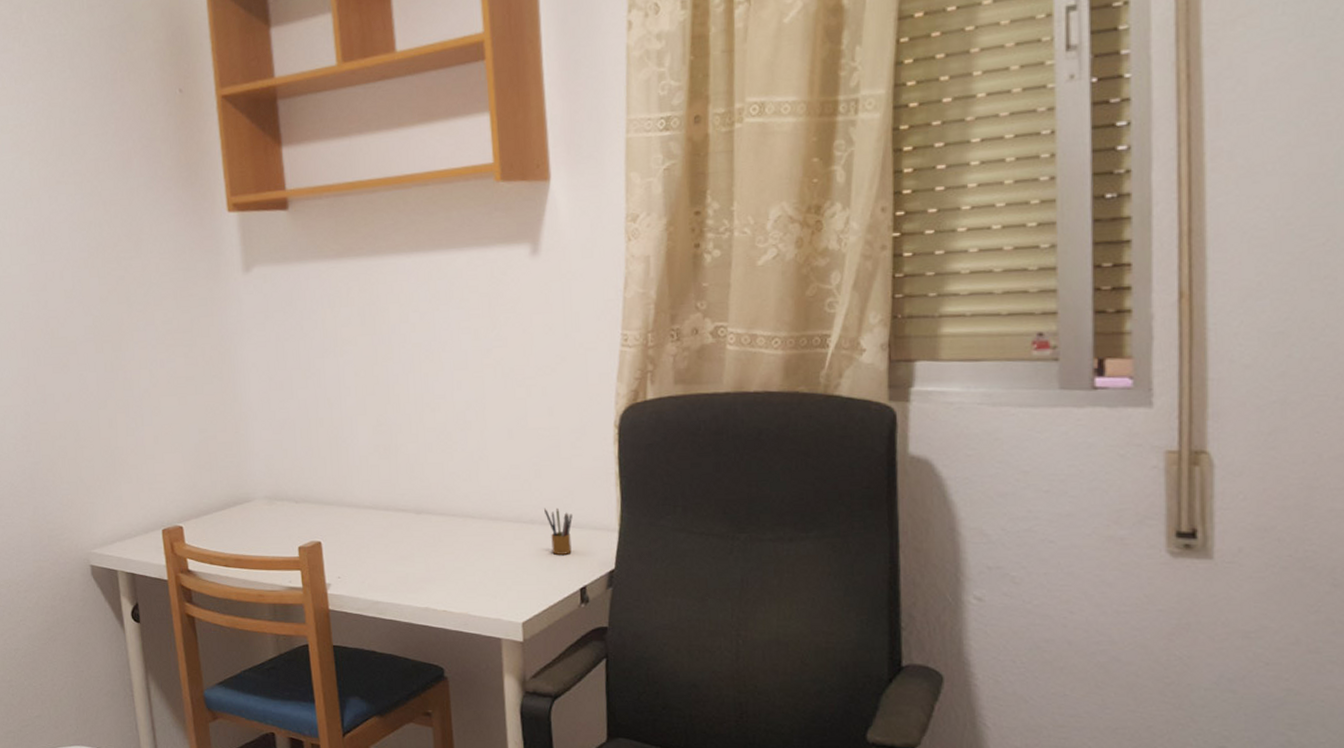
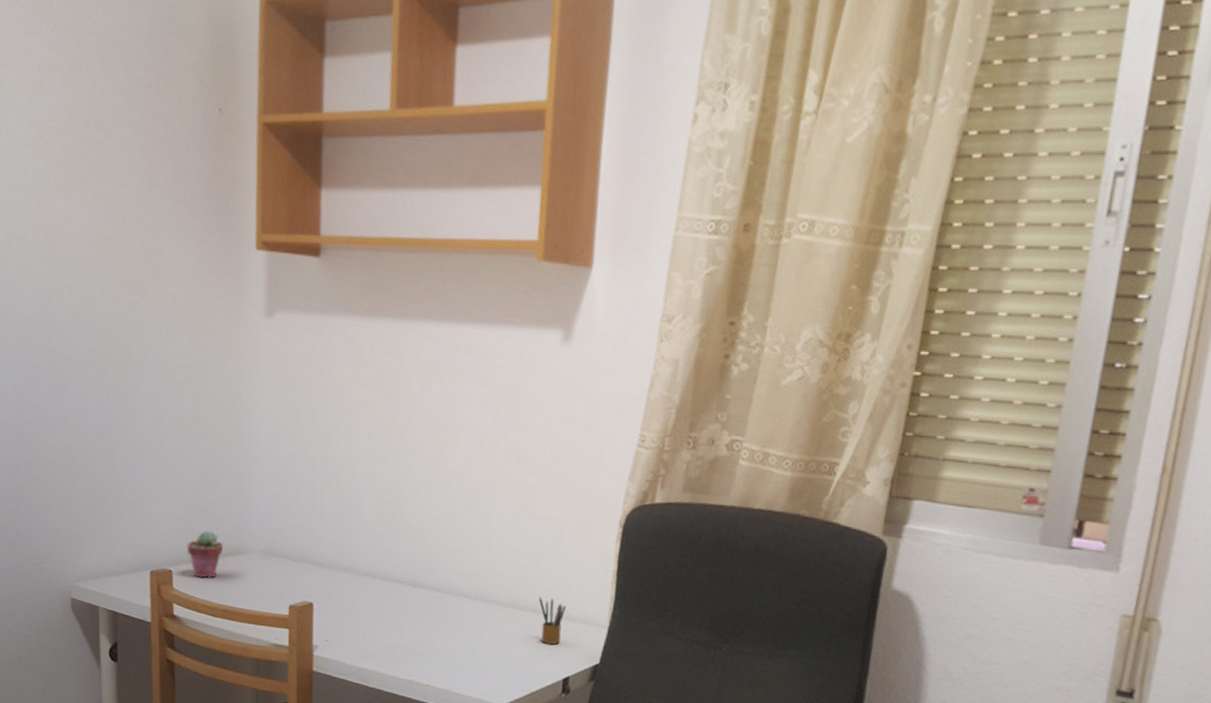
potted succulent: none [194,484,229,531] -> present [187,531,224,578]

